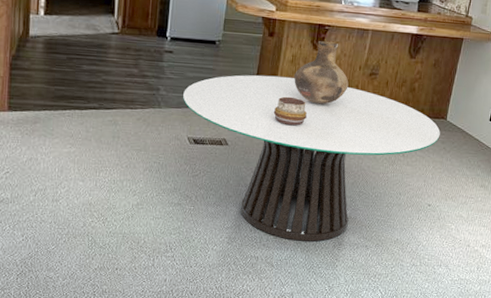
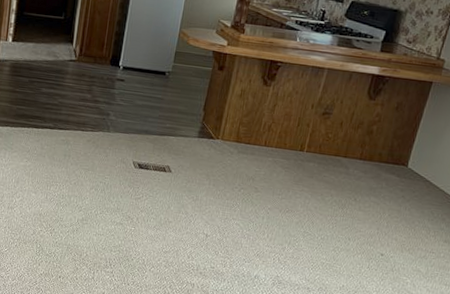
dining table: present [183,75,440,242] -> none [131,105,400,277]
decorative bowl: present [273,96,307,126] -> none [218,129,253,160]
vase: present [294,40,349,105] -> none [241,76,300,141]

